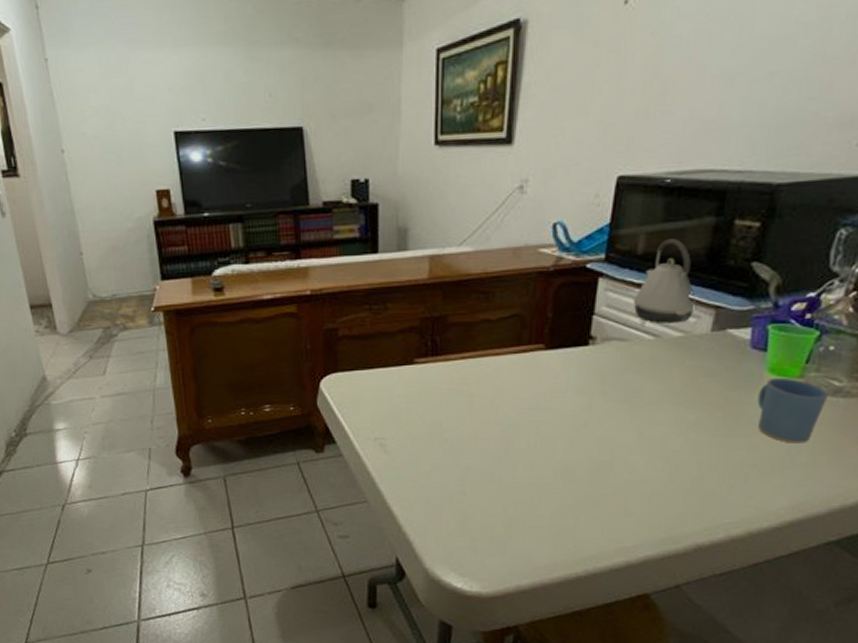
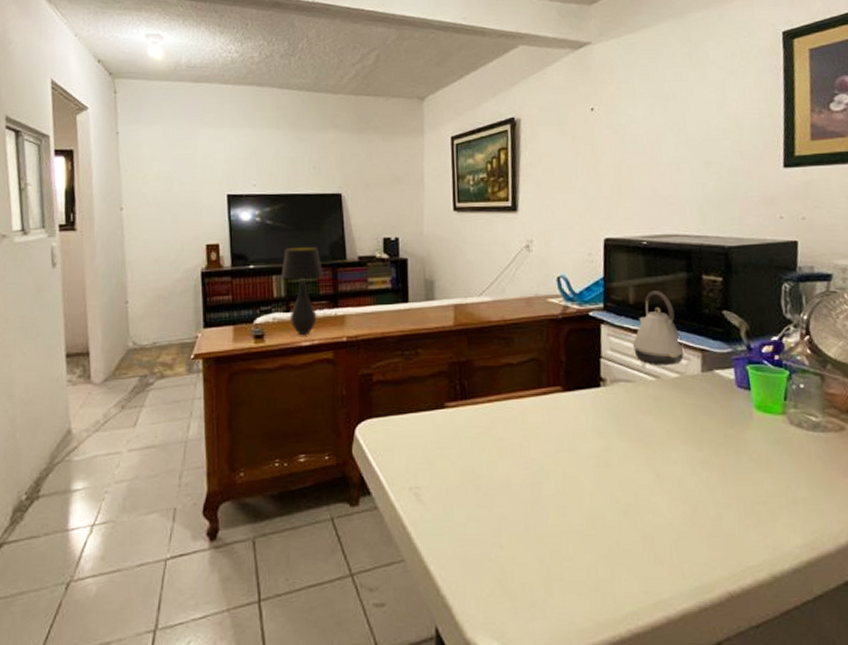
table lamp: none [238,190,284,287] -> present [281,246,323,335]
mug: present [757,378,829,444] -> none [751,415,810,479]

